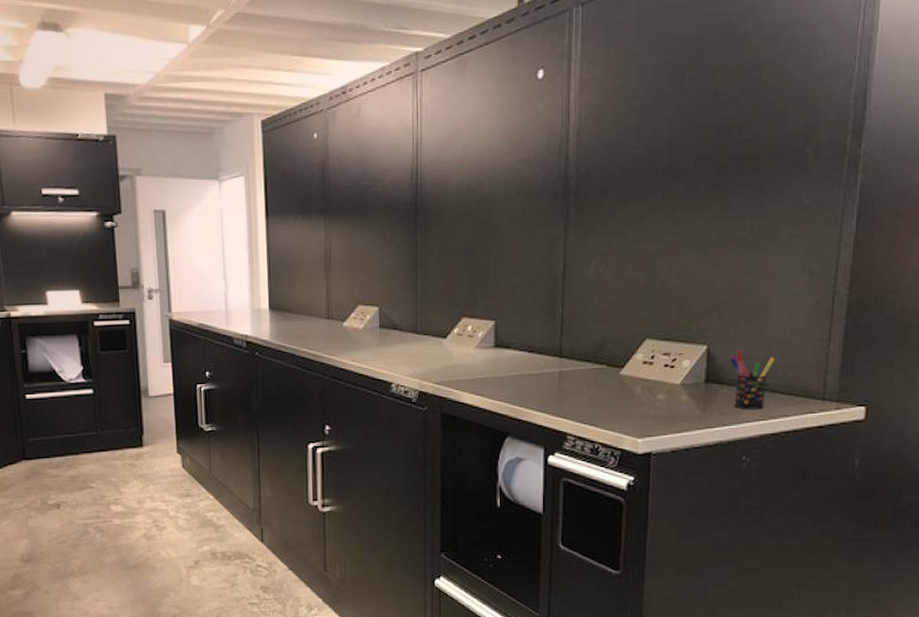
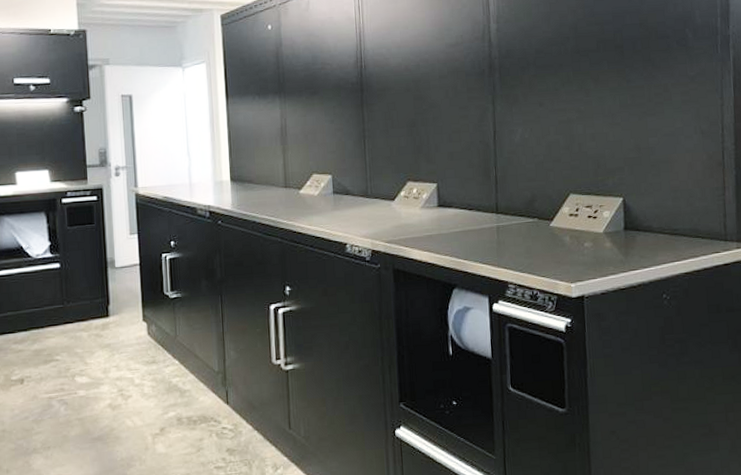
pen holder: present [730,350,775,410] -> none [643,201,681,253]

